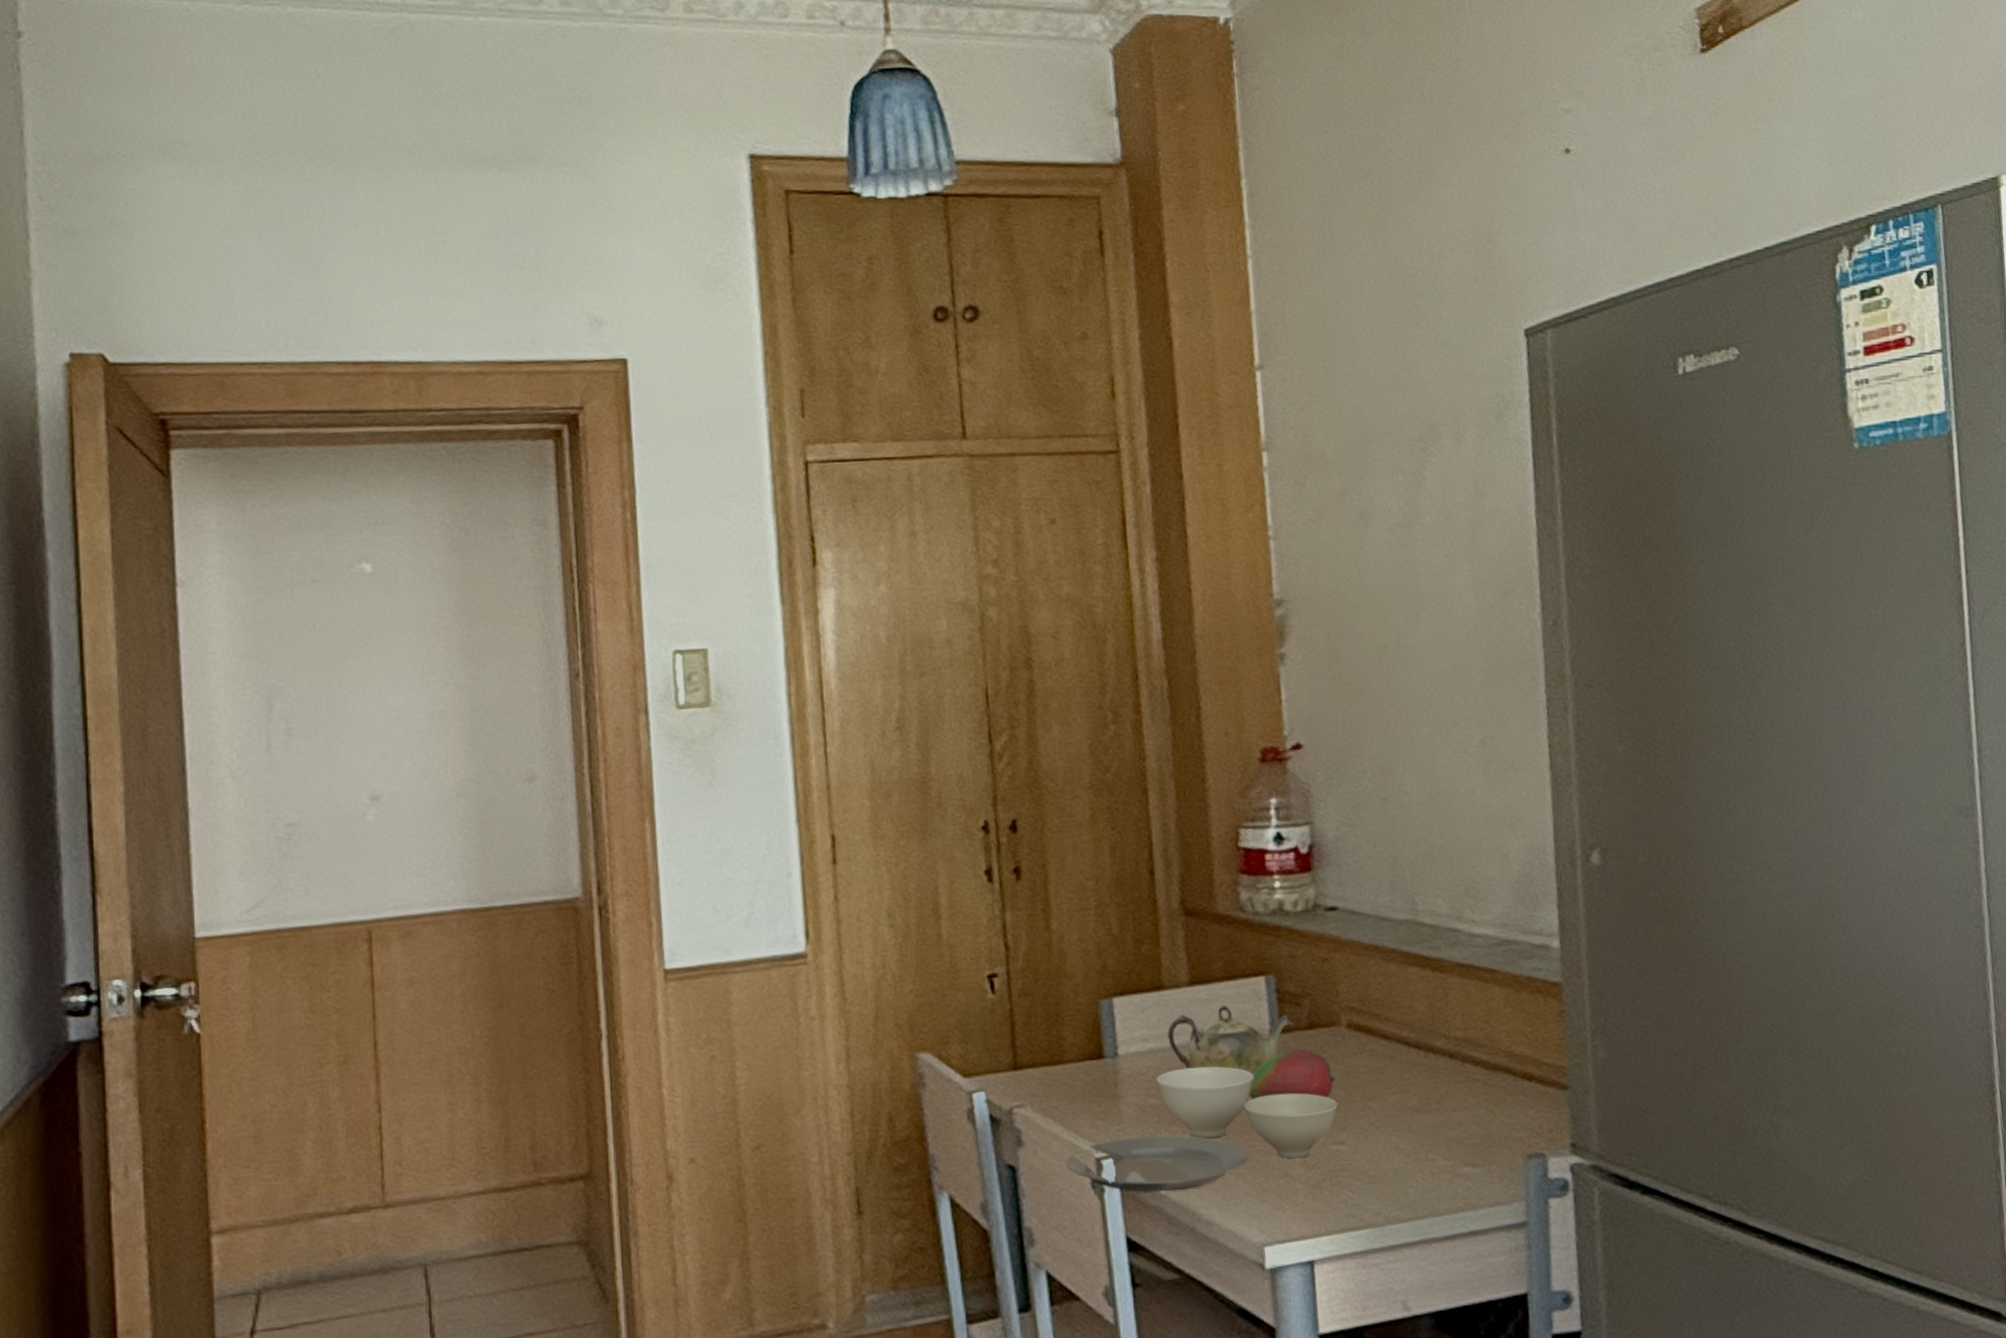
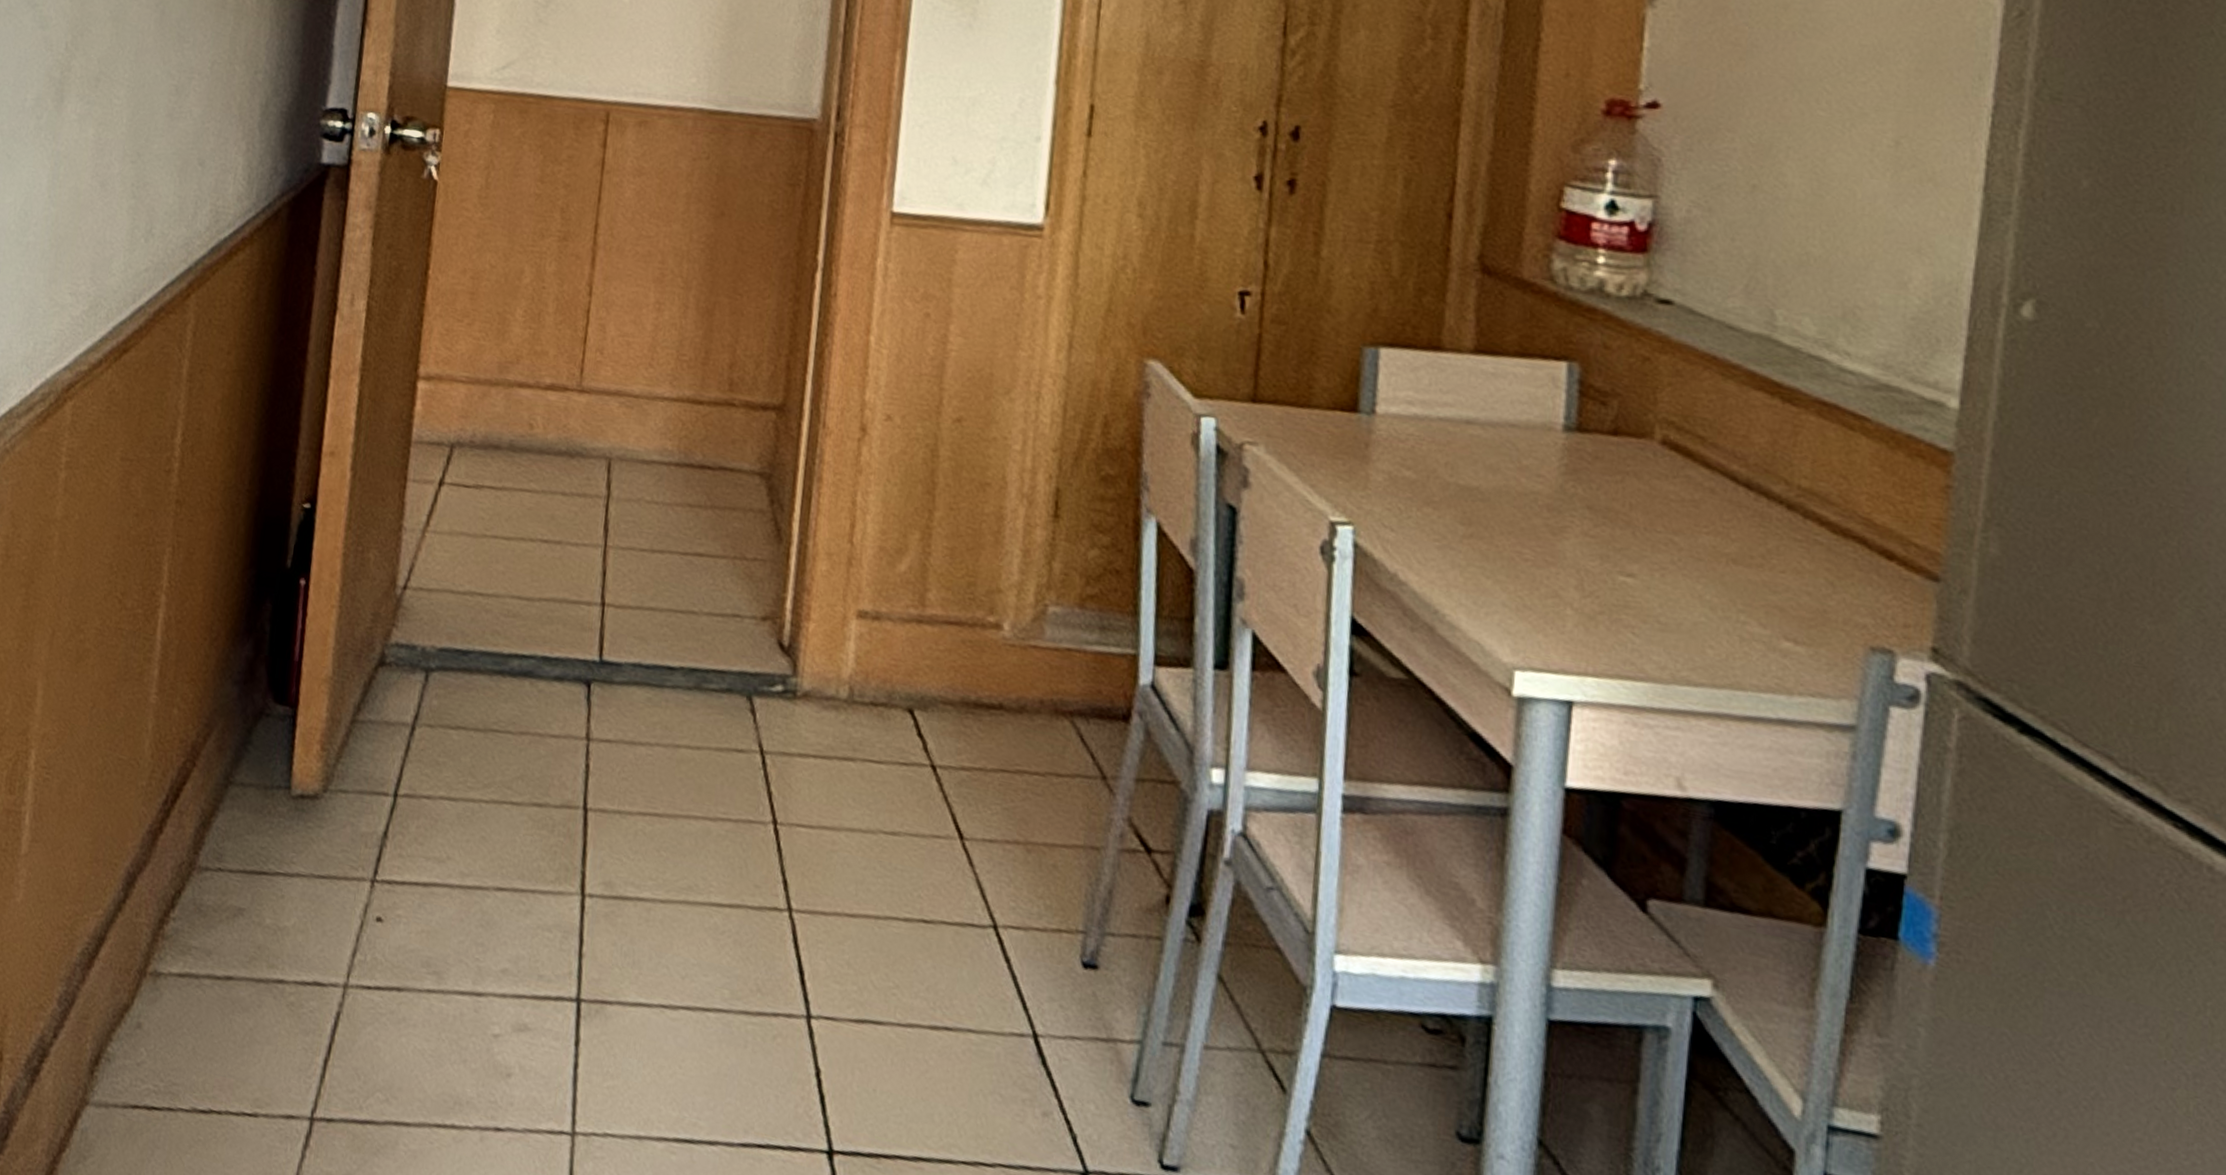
plate: present [1065,1135,1248,1192] -> none [1294,505,1512,583]
bowl: present [1156,1066,1255,1139] -> none [1416,444,1536,533]
teapot: present [1167,1004,1296,1075] -> none [1437,383,1597,471]
bowl: present [1244,1093,1338,1159] -> none [1517,497,1635,581]
fruit: present [1249,1049,1335,1100] -> none [1525,453,1636,520]

